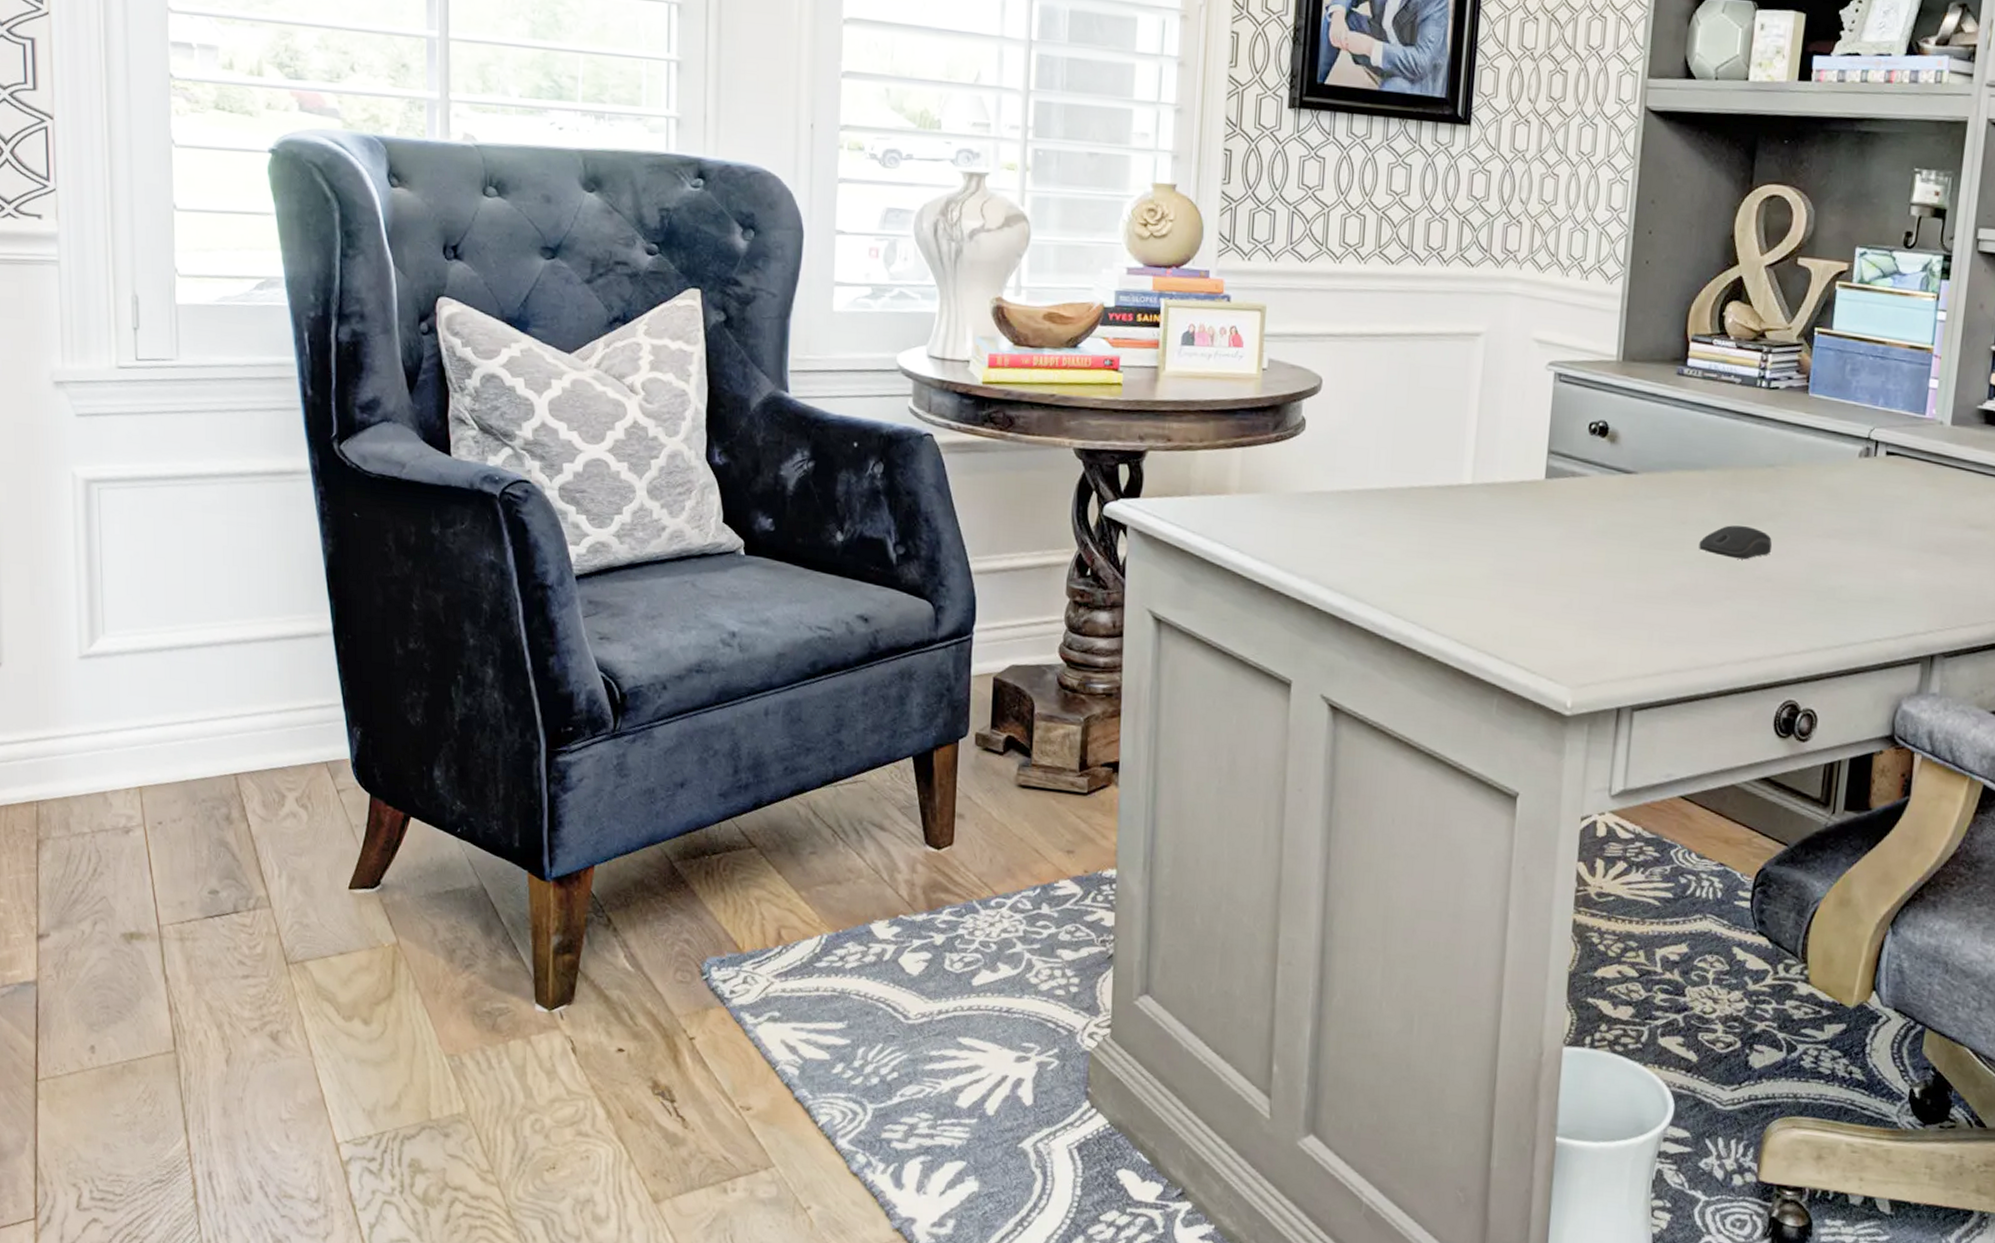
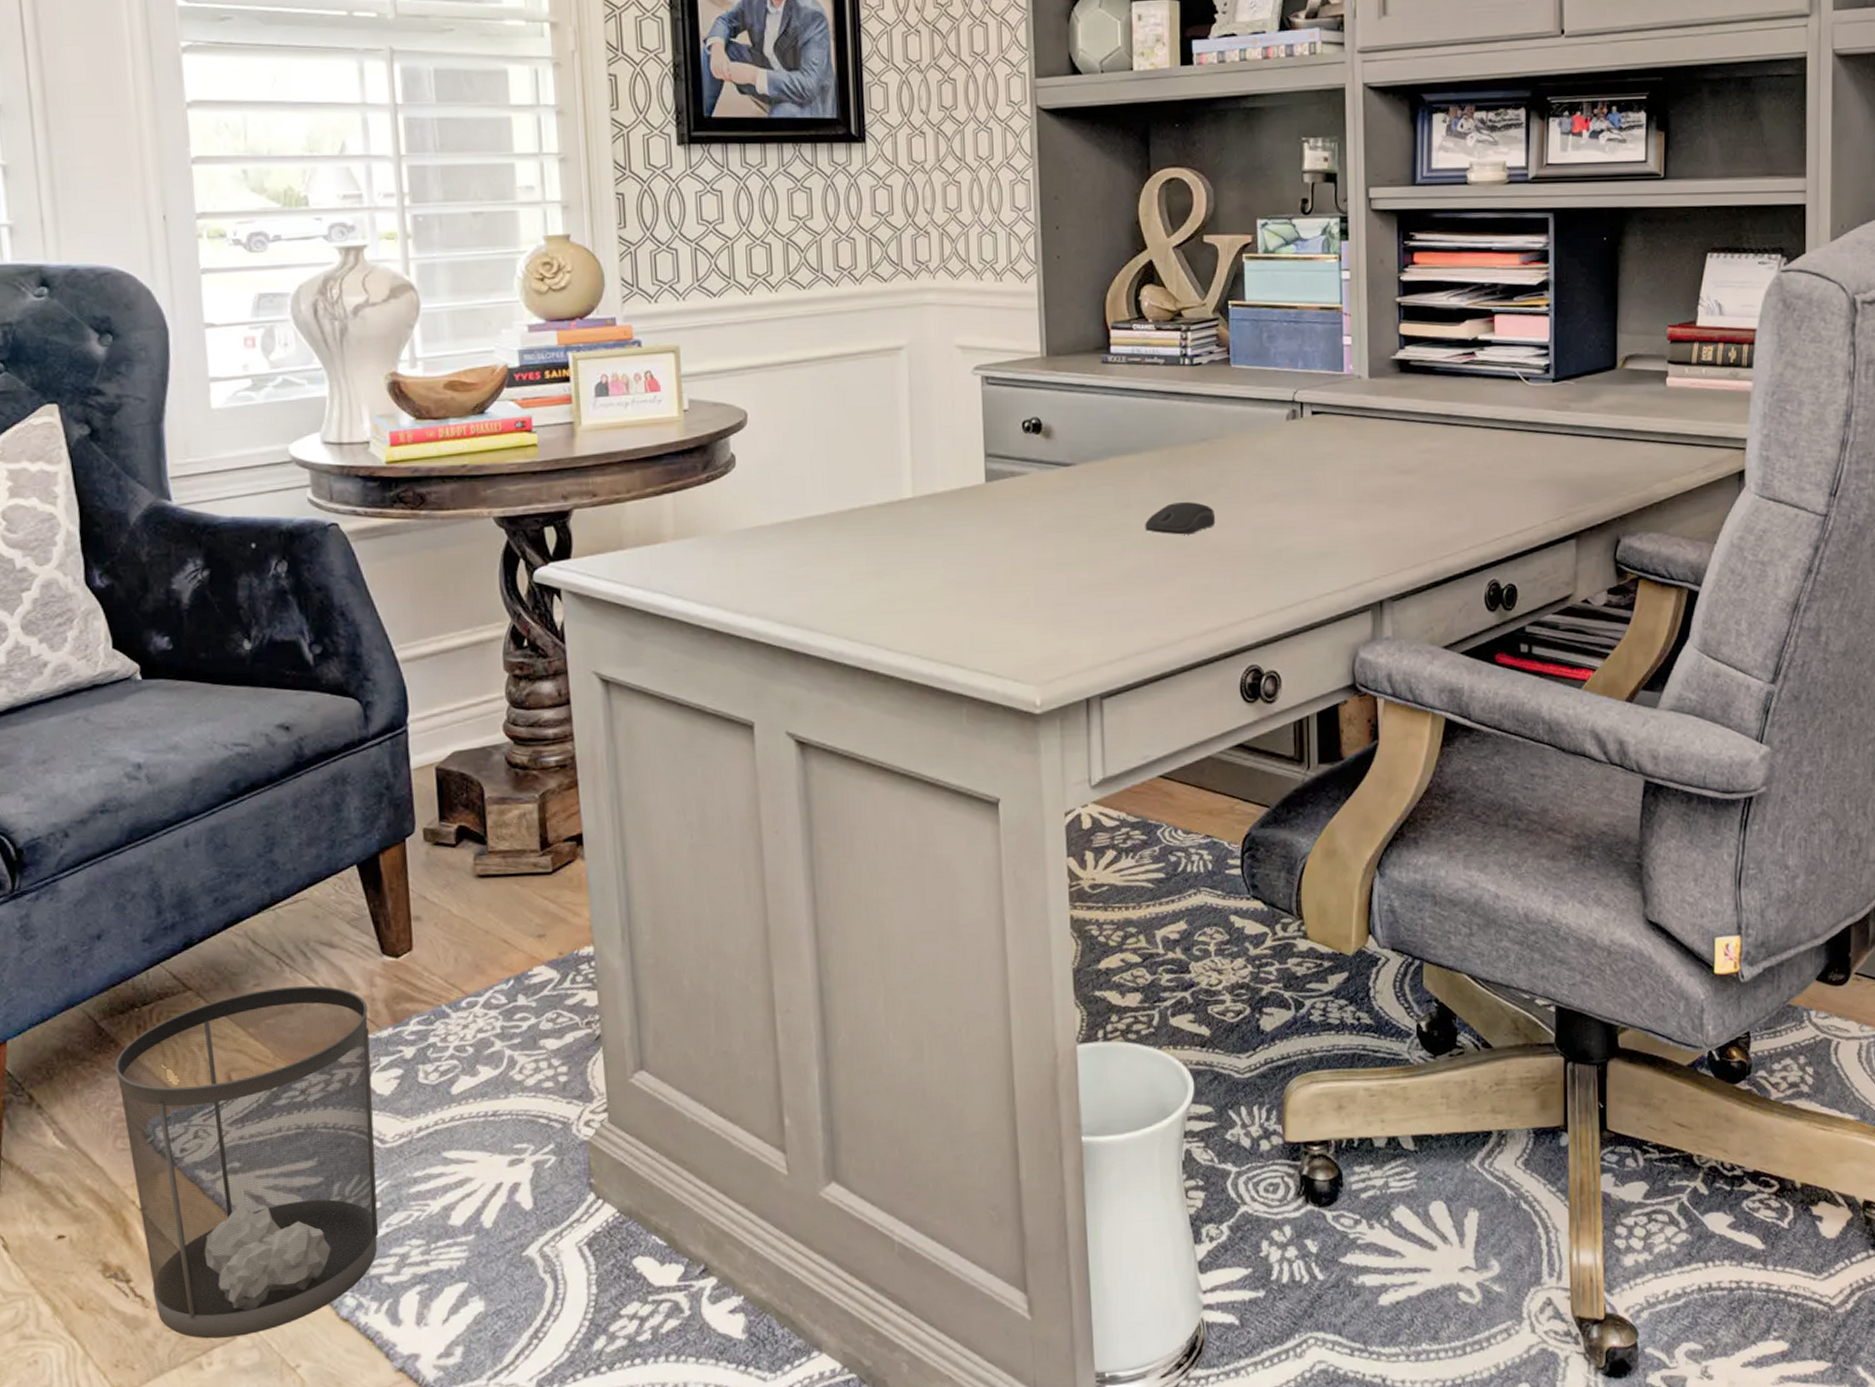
waste bin: none [683,858,908,1171] -> present [115,985,379,1339]

